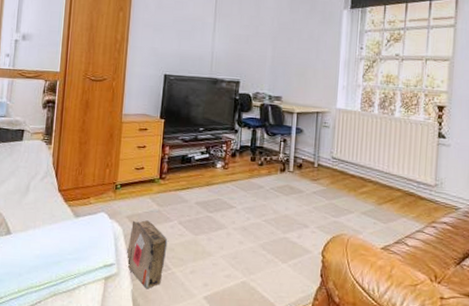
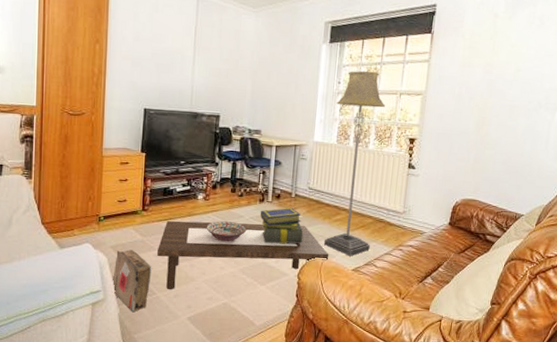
coffee table: none [174,190,356,266] -> present [157,220,329,290]
decorative bowl: none [224,191,267,214] -> present [206,221,247,242]
stack of books: none [281,177,327,218] -> present [260,207,304,245]
floor lamp: none [349,36,411,233] -> present [323,70,386,256]

